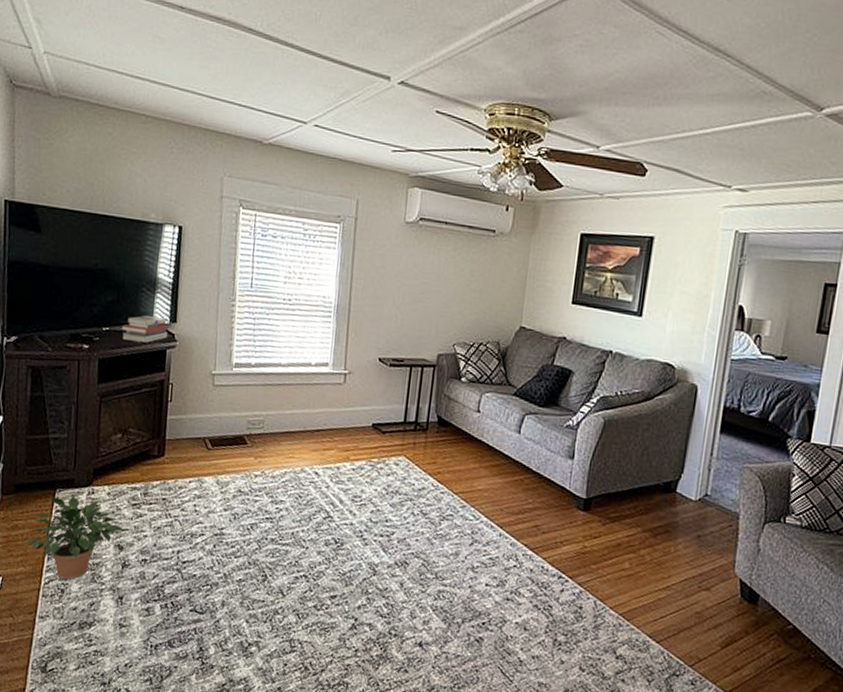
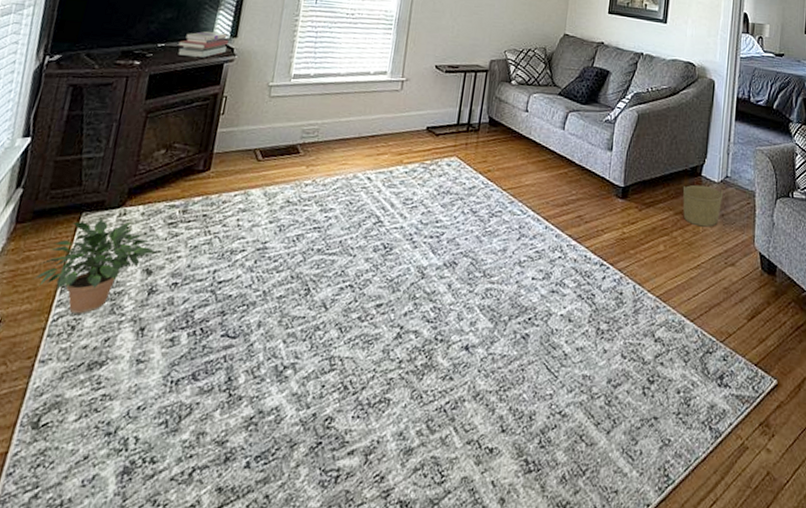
basket: none [652,501,702,548] -> present [682,184,724,227]

